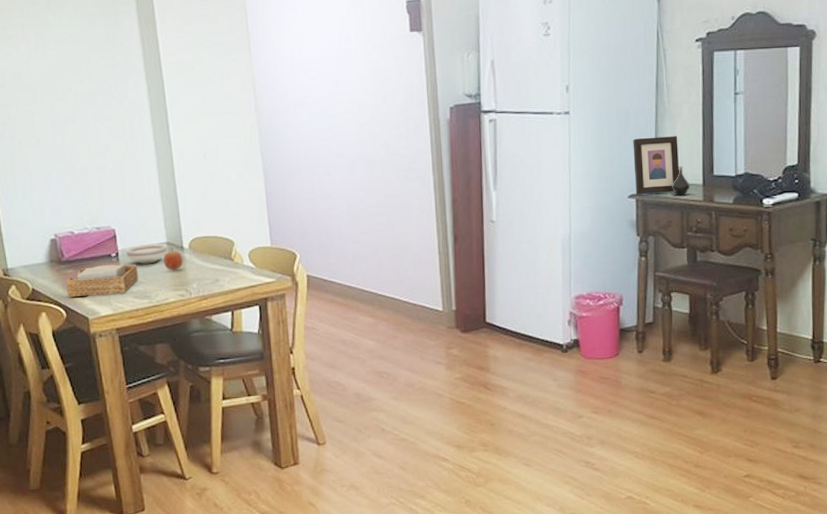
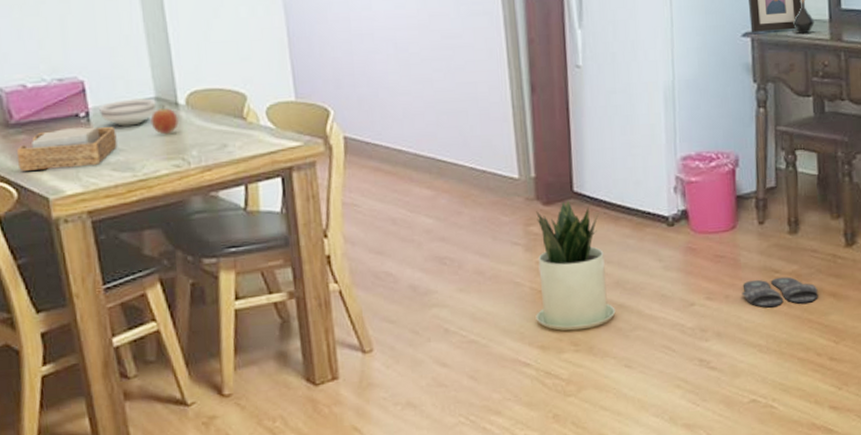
planter: none [453,329,518,434] -> present [535,201,616,331]
slippers: none [622,397,687,422] -> present [742,276,818,308]

